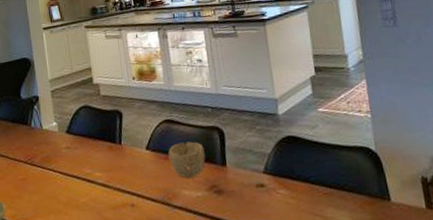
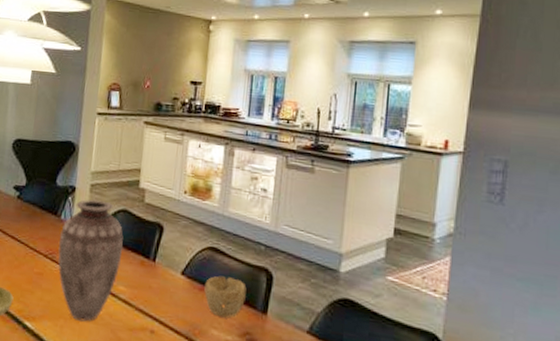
vase: none [34,102,92,212] -> present [58,199,124,322]

